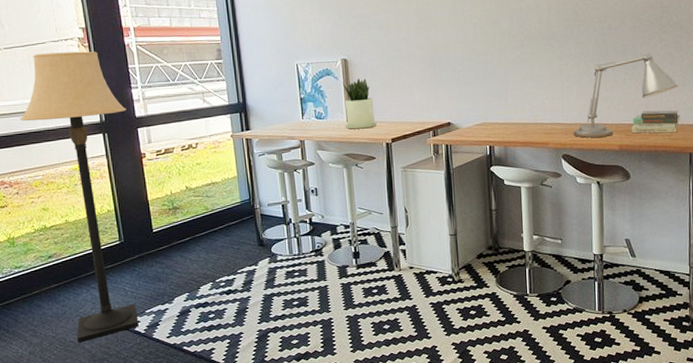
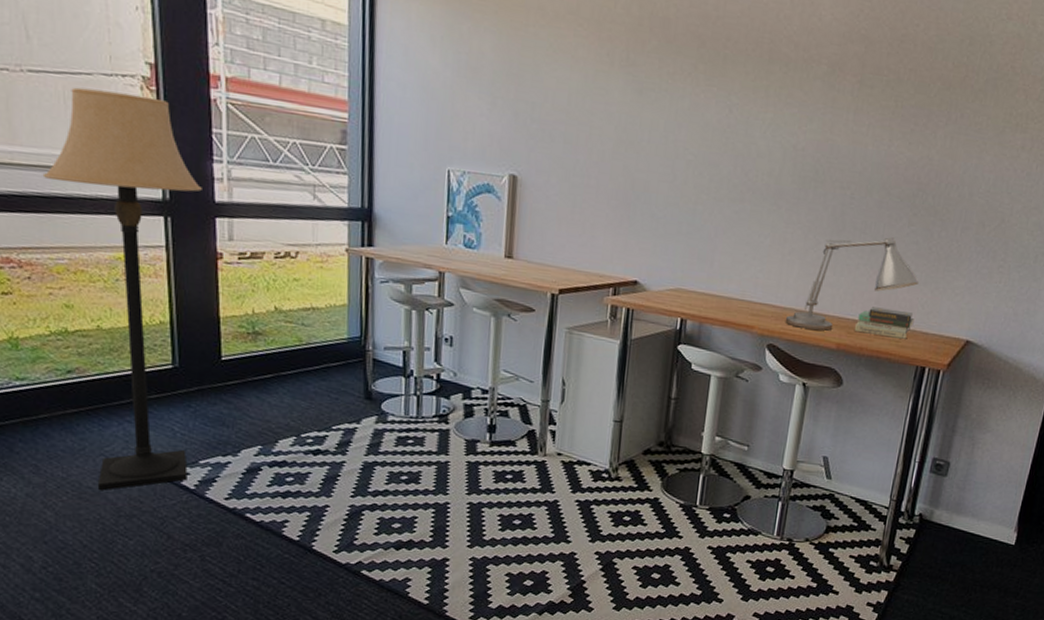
planter: present [342,78,378,130] -> none [501,202,545,271]

